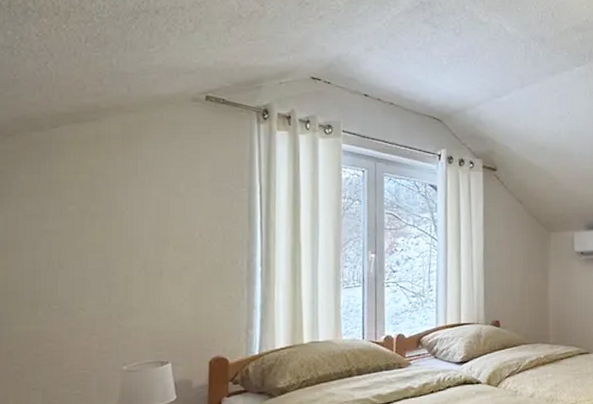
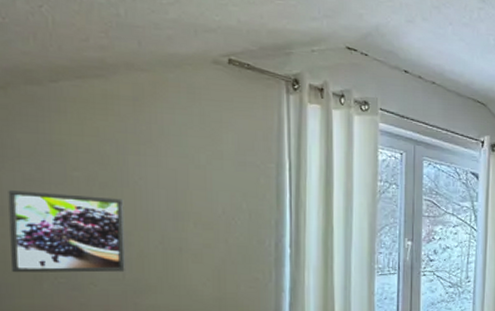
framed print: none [12,226,112,301] -> present [8,190,125,273]

